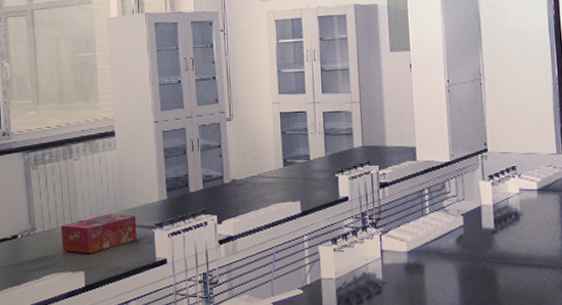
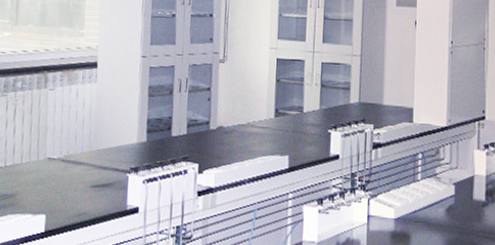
tissue box: present [60,213,137,254] -> none [24,152,111,196]

